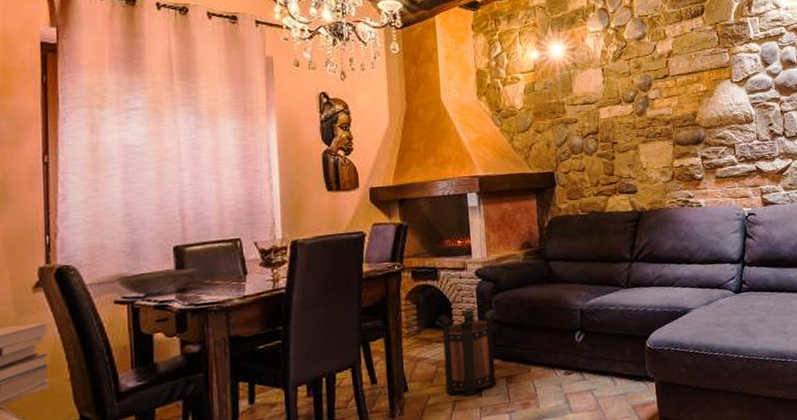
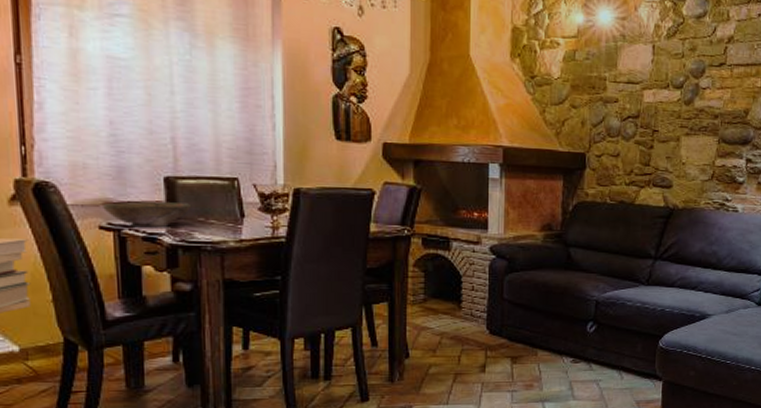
decorative basket: present [436,309,499,396] -> none [443,286,511,370]

